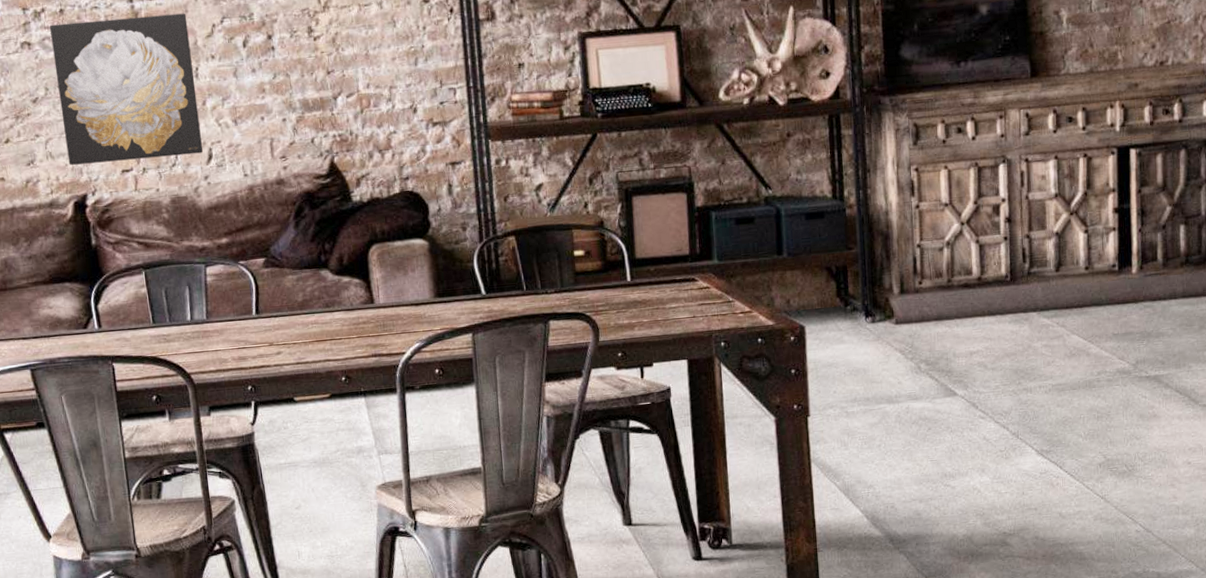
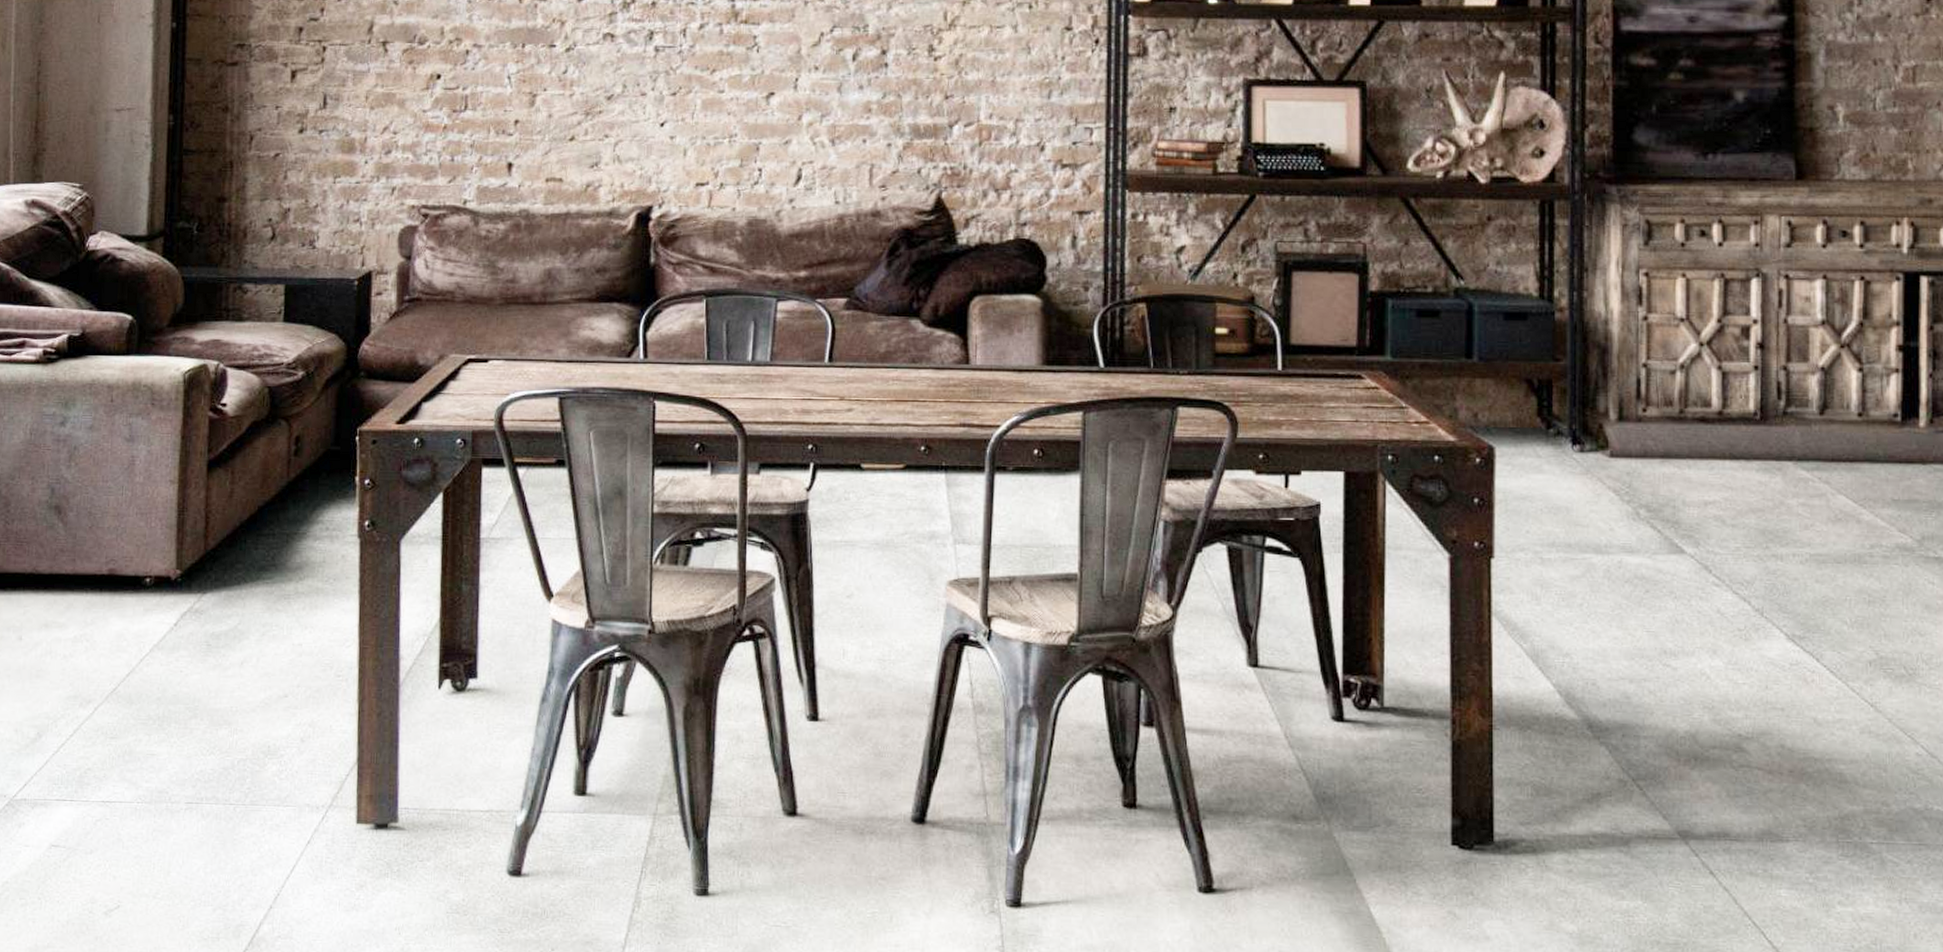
wall art: present [49,13,204,165] -> none [637,17,793,173]

